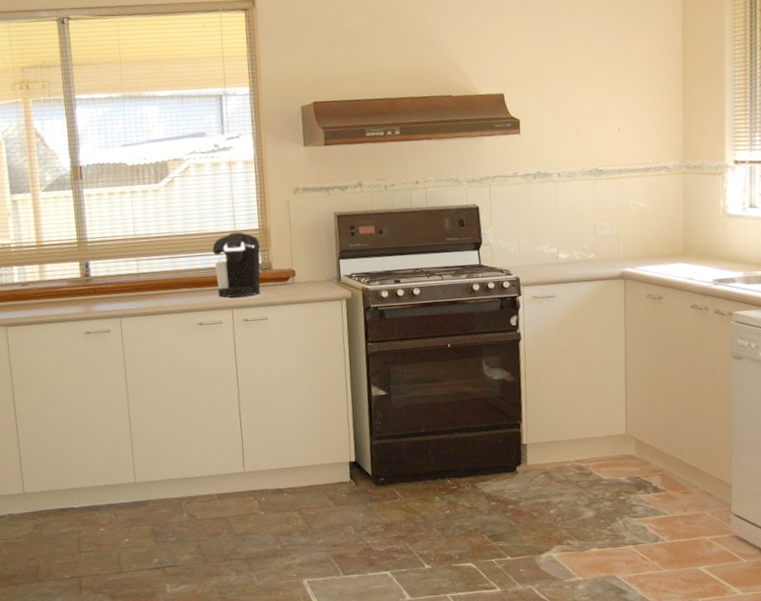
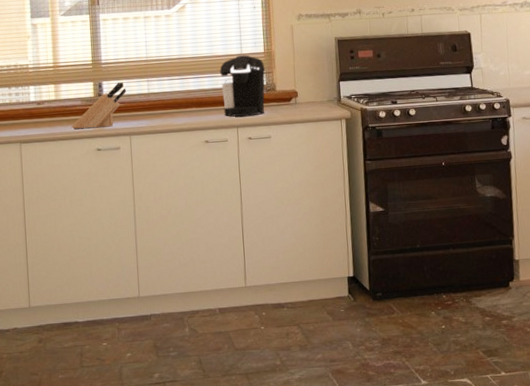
knife block: none [58,262,114,311] -> present [71,82,126,129]

